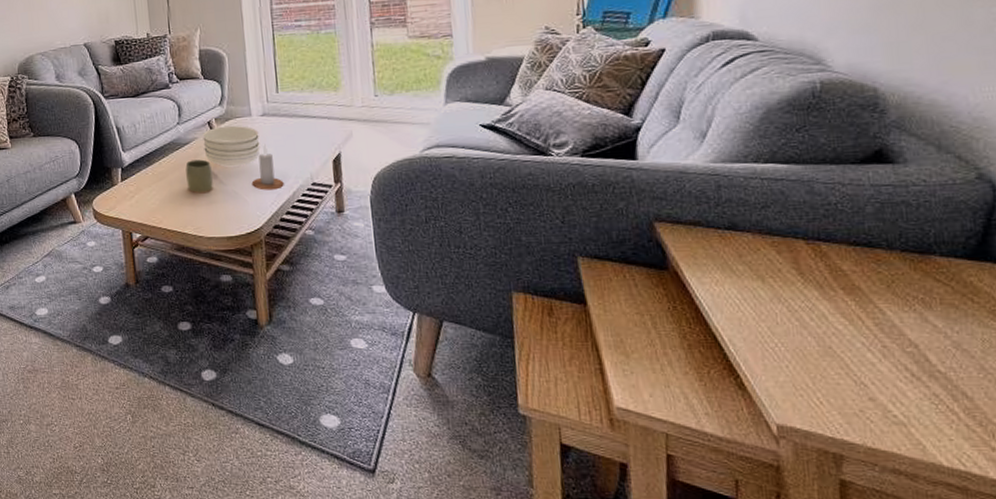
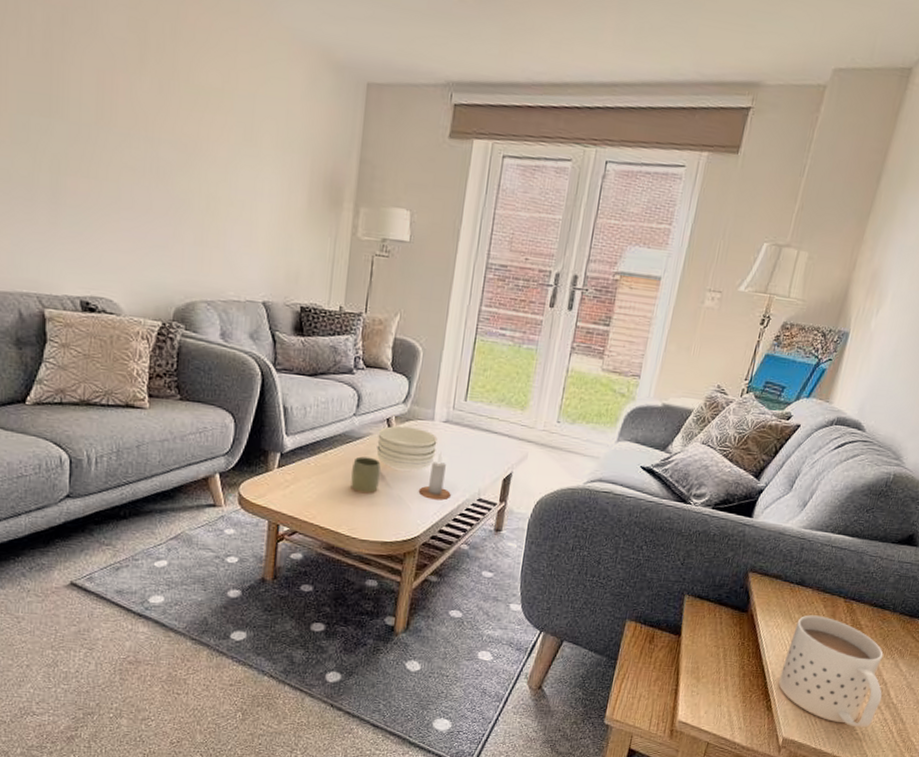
mug: none [741,264,919,408] -> present [778,615,884,728]

